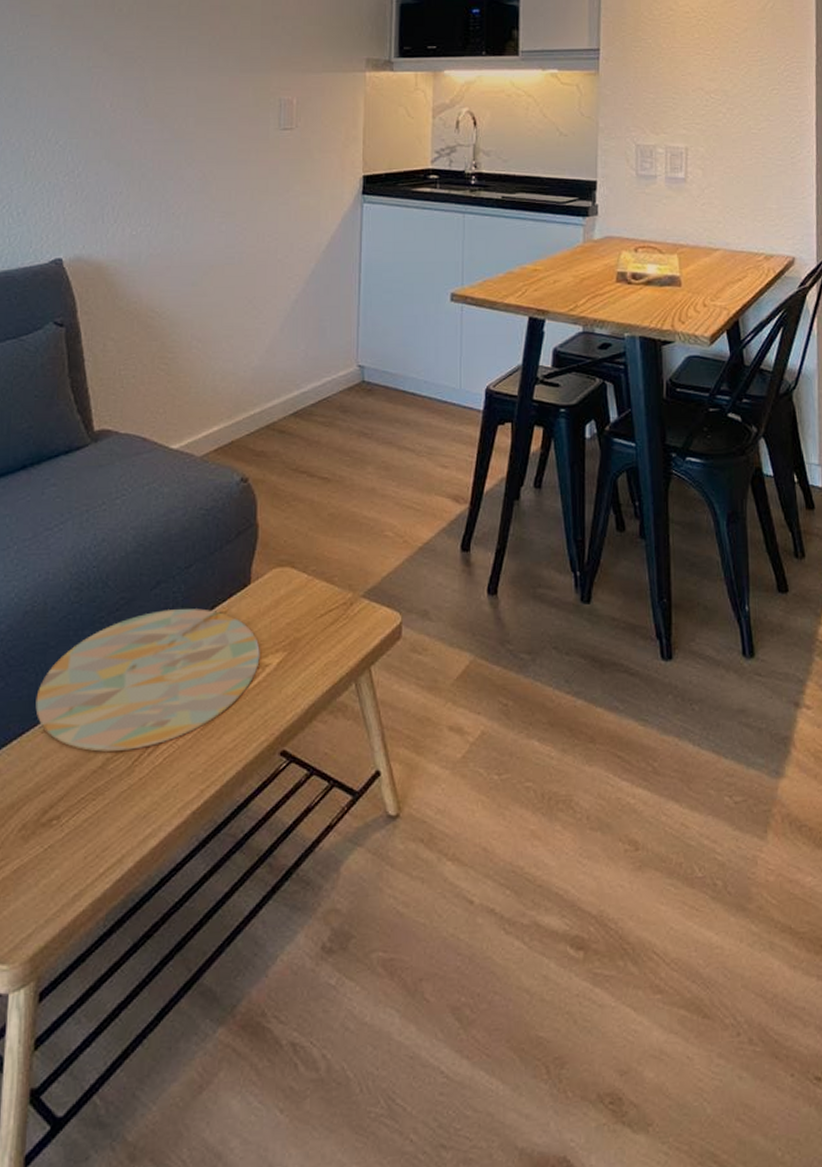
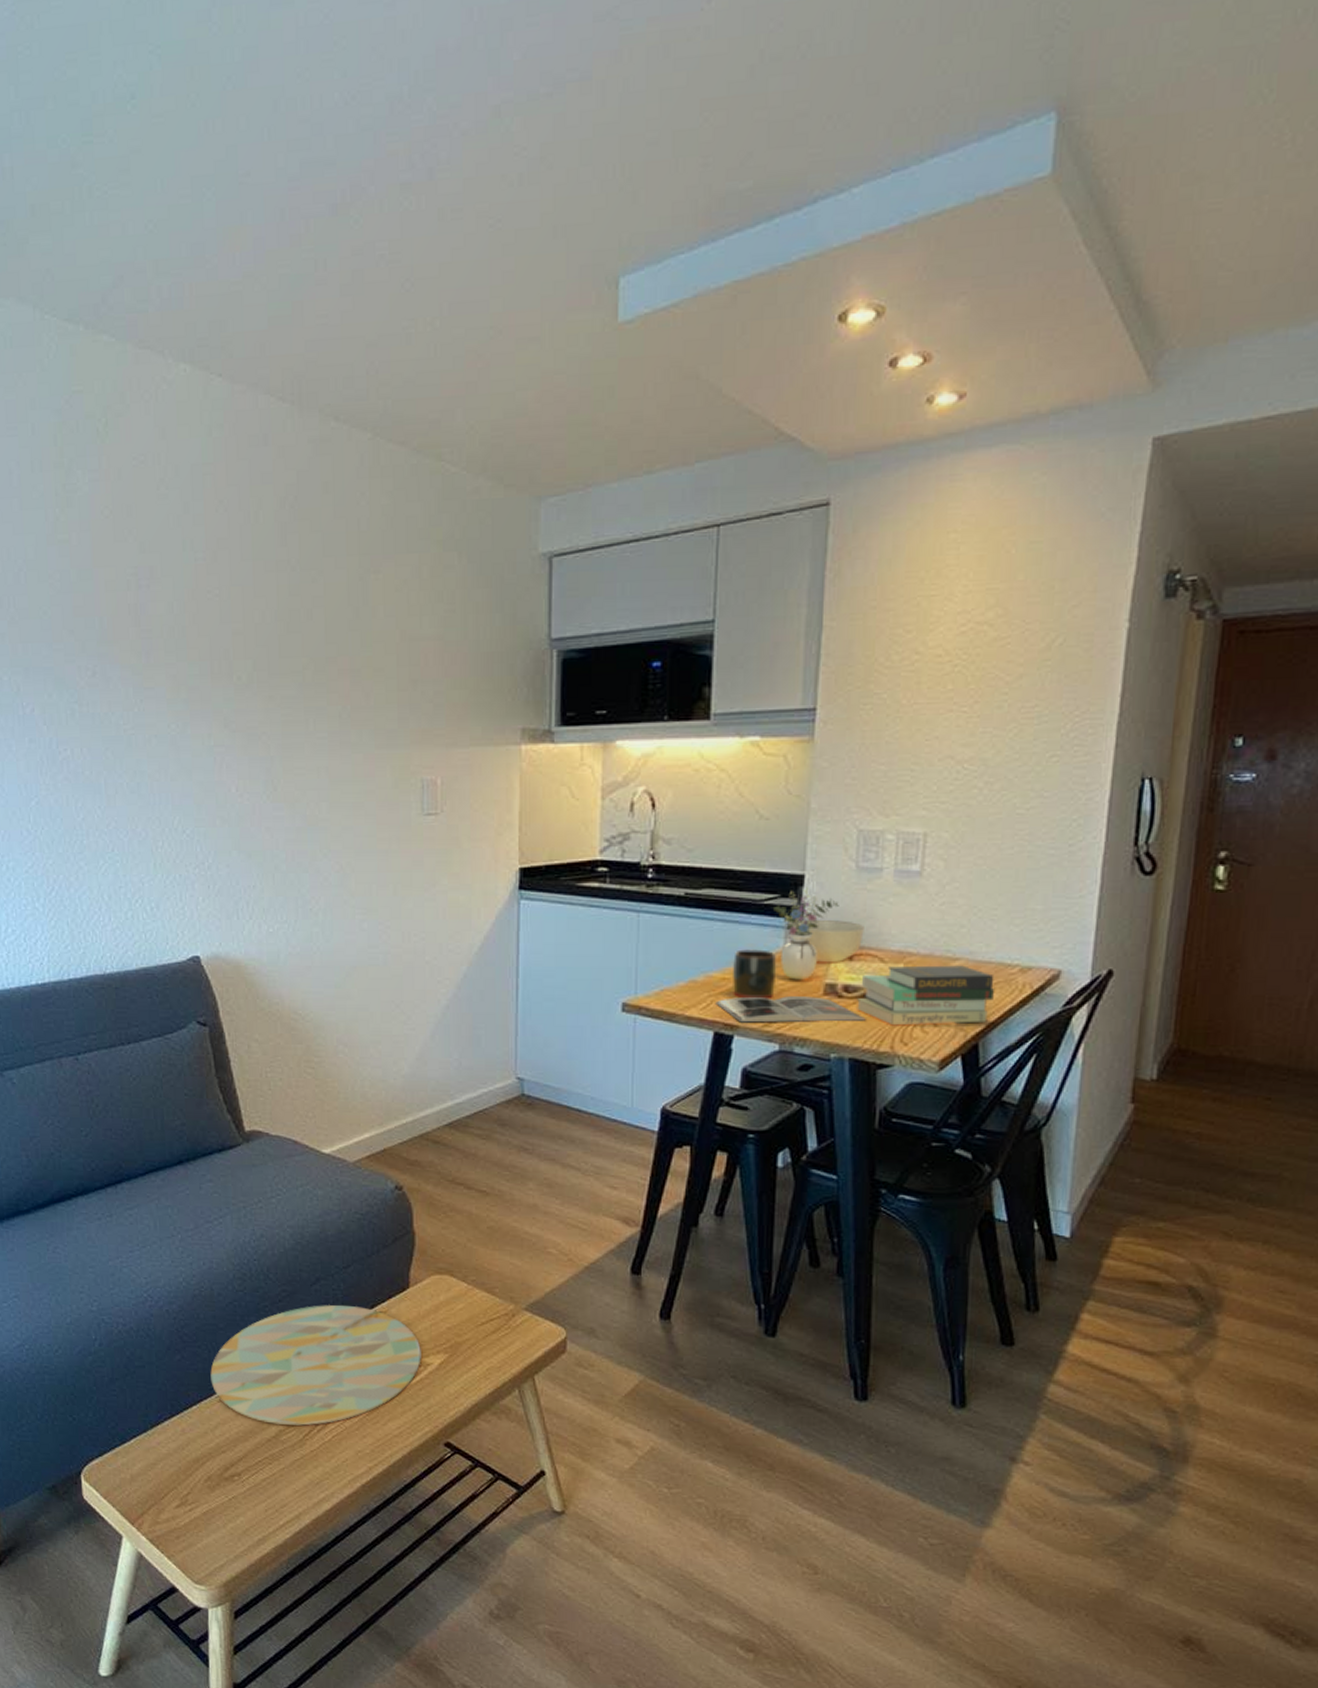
magazine: none [529,283,651,308] -> present [716,996,866,1023]
mug: none [543,244,578,287] -> present [733,949,777,999]
bouquet: none [574,191,625,270] -> present [774,887,839,980]
bowl: none [589,218,645,255] -> present [792,919,864,963]
books: none [643,254,747,307] -> present [857,965,994,1026]

